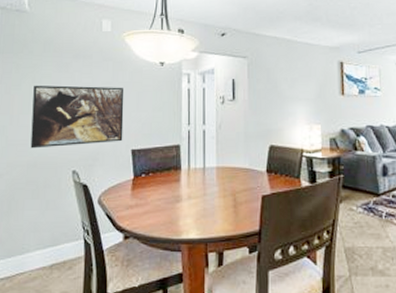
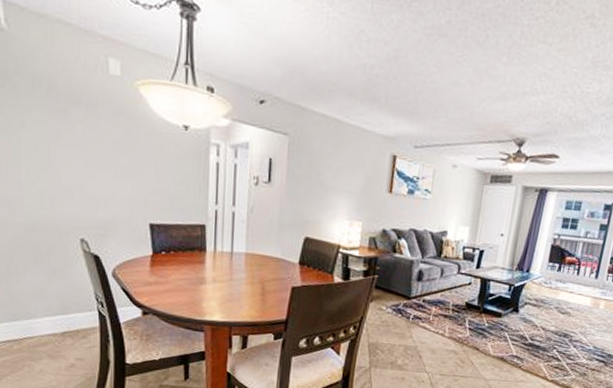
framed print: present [30,85,124,149] -> none [24,131,140,213]

